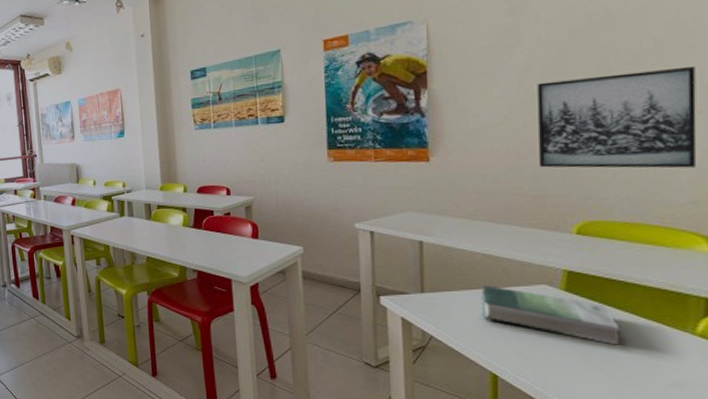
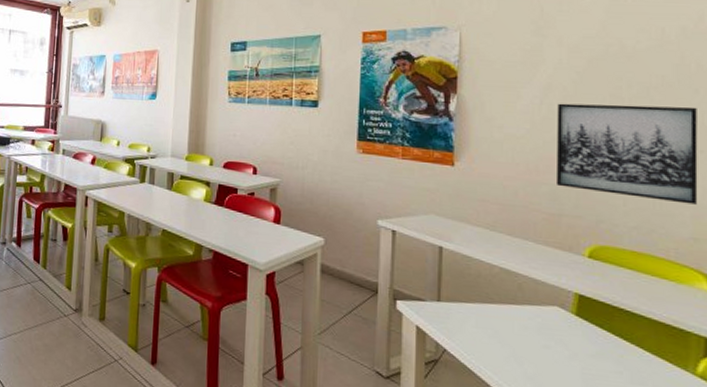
book: present [482,285,621,346] -> none [496,300,627,379]

